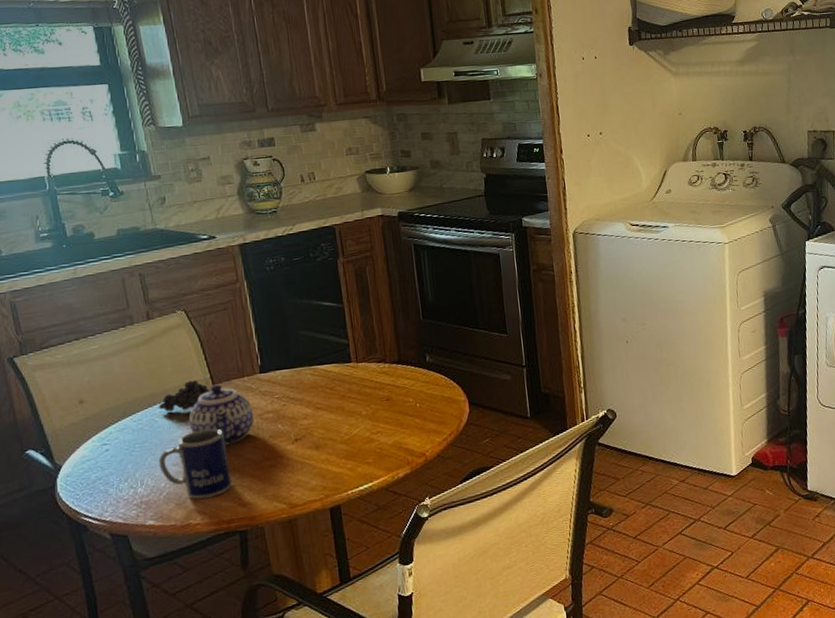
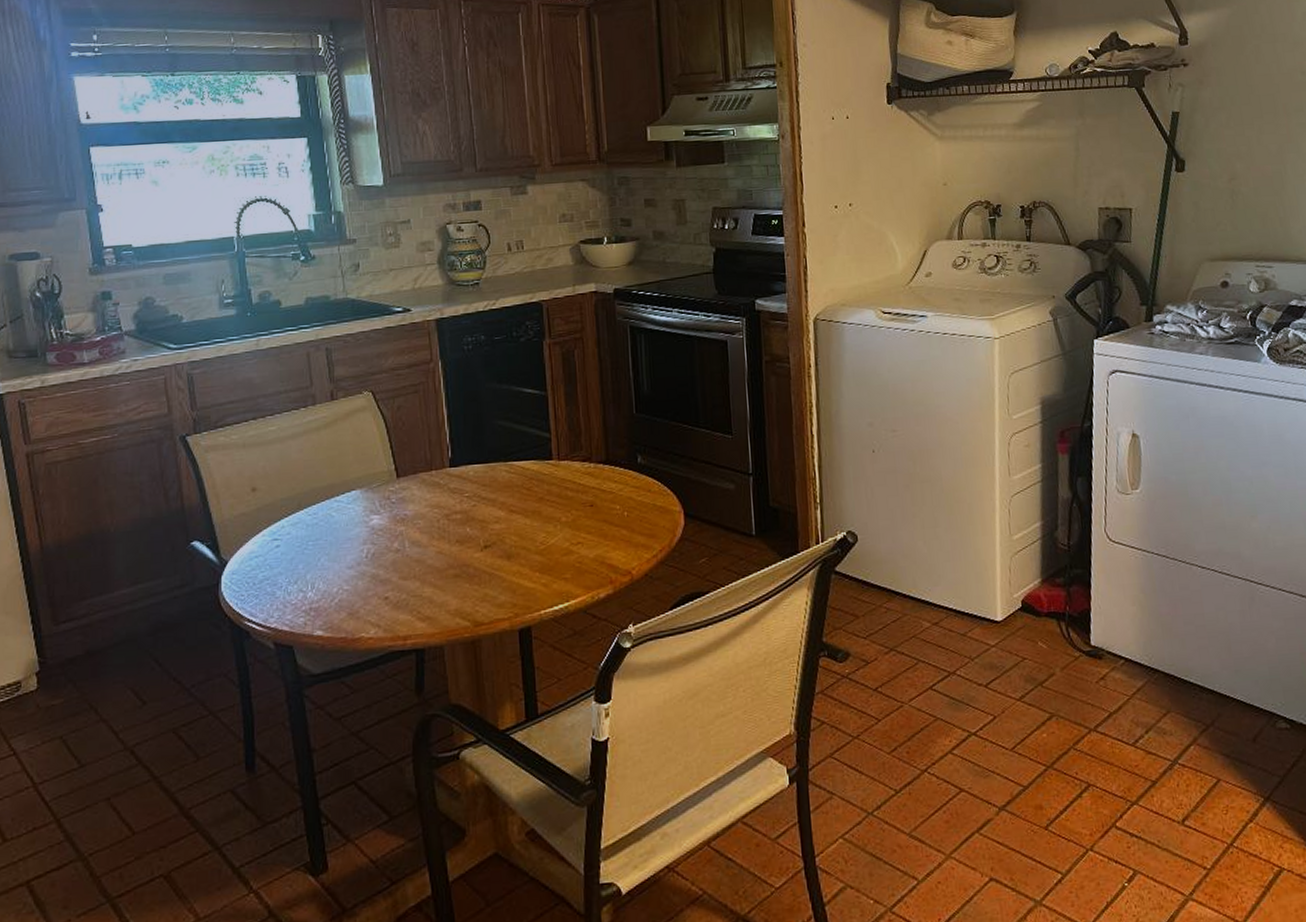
fruit: present [158,380,213,412] -> none [336,471,396,506]
mug: present [158,428,233,499] -> none [332,527,412,609]
teapot: present [189,384,254,445] -> none [369,477,440,548]

